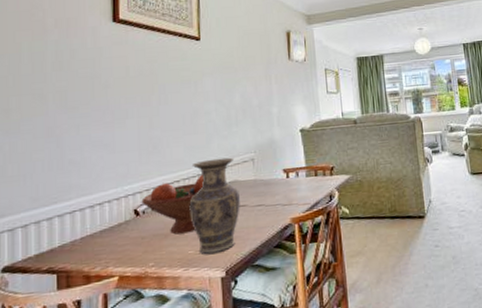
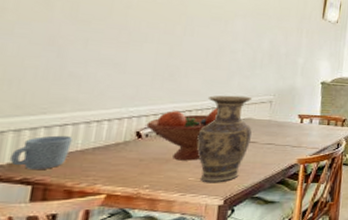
mug: none [36,221,82,259] -> present [10,135,73,169]

